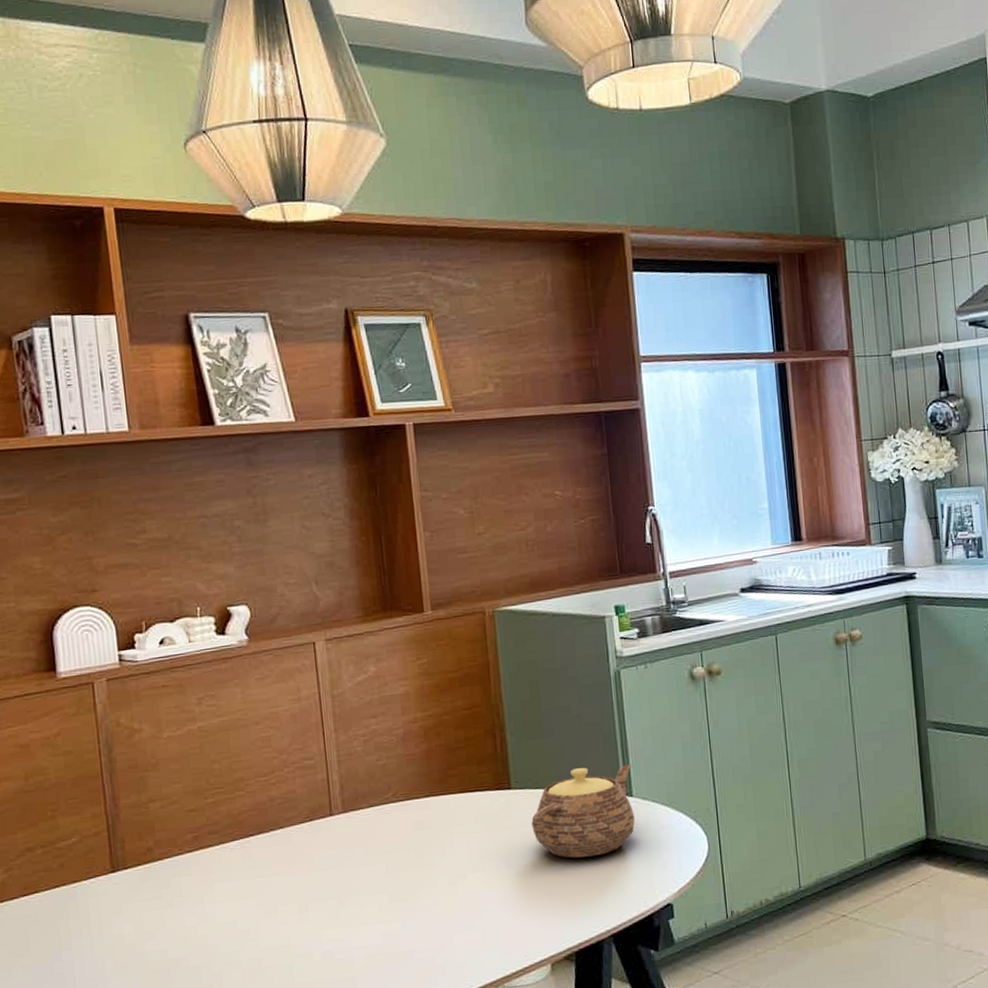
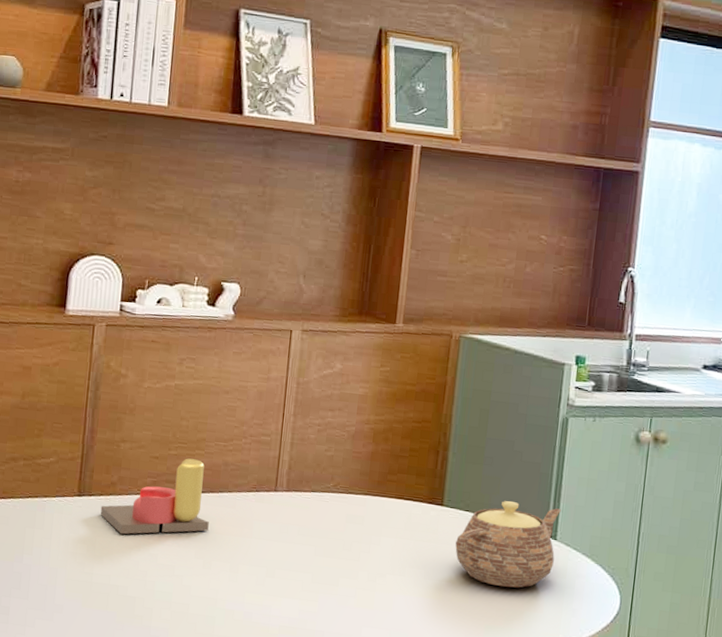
candle: none [140,801,266,902] -> present [100,458,209,535]

